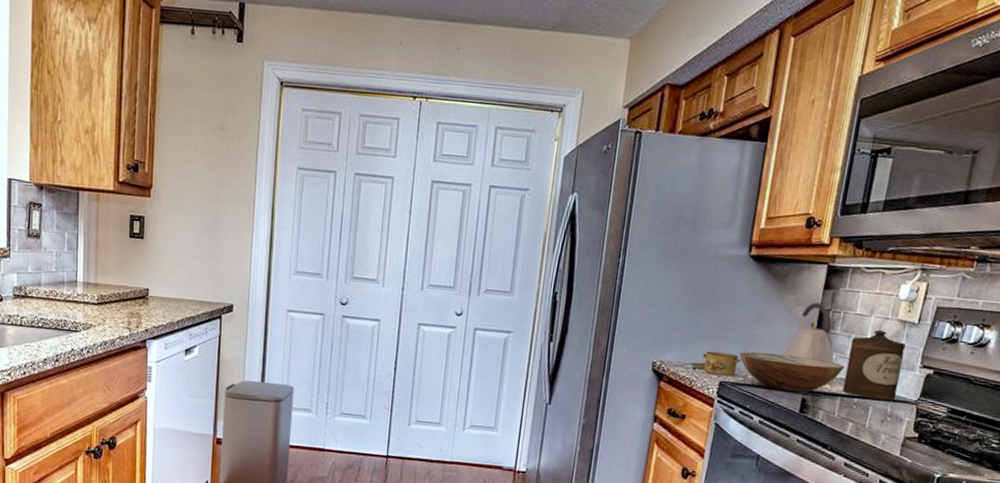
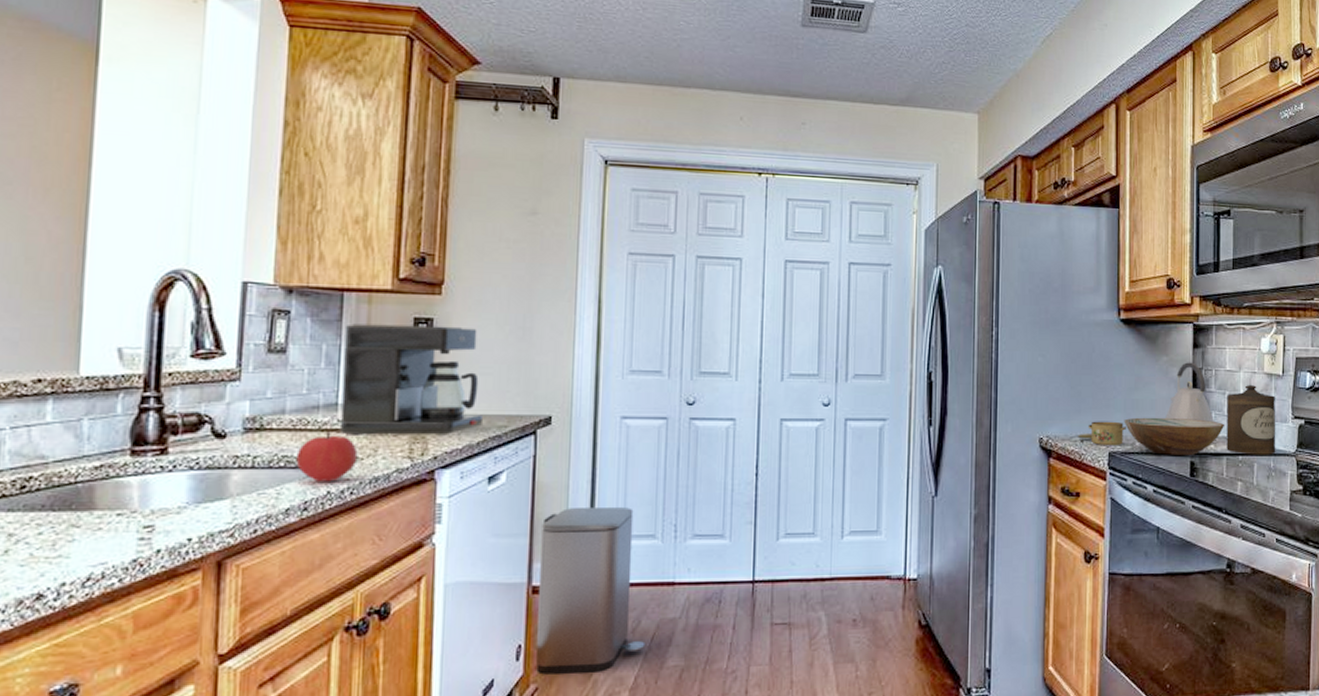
fruit: none [49,302,92,342] -> present [296,432,358,482]
coffee maker: none [79,217,181,313] -> present [340,324,482,435]

